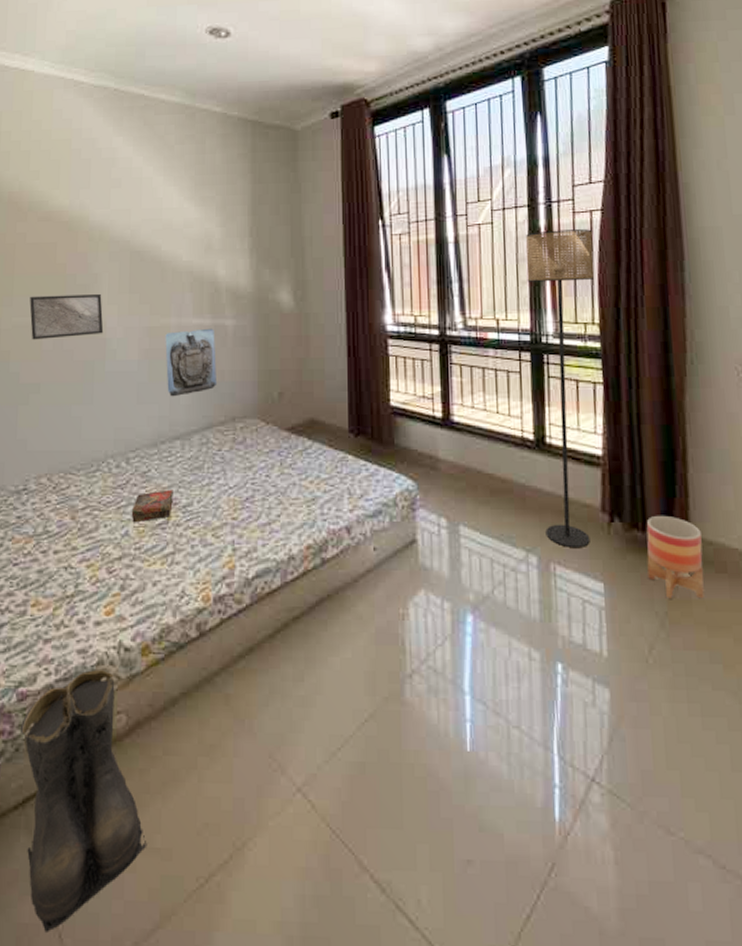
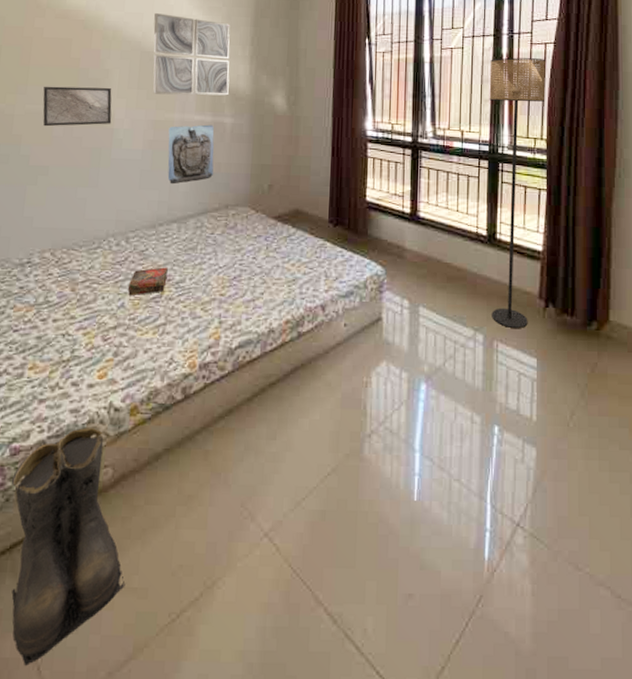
wall art: none [142,207,229,298] -> present [153,12,231,96]
planter: present [646,515,704,599] -> none [573,303,619,374]

